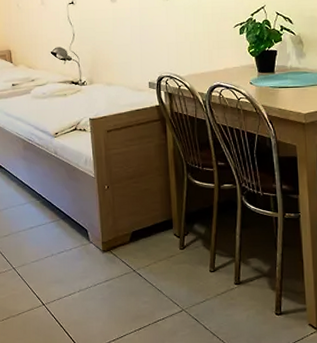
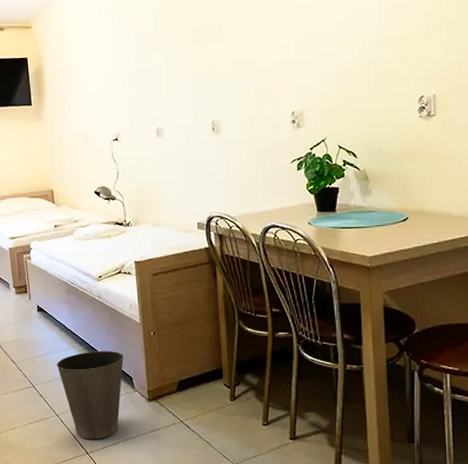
waste basket: none [13,204,80,291] -> present [56,350,125,440]

